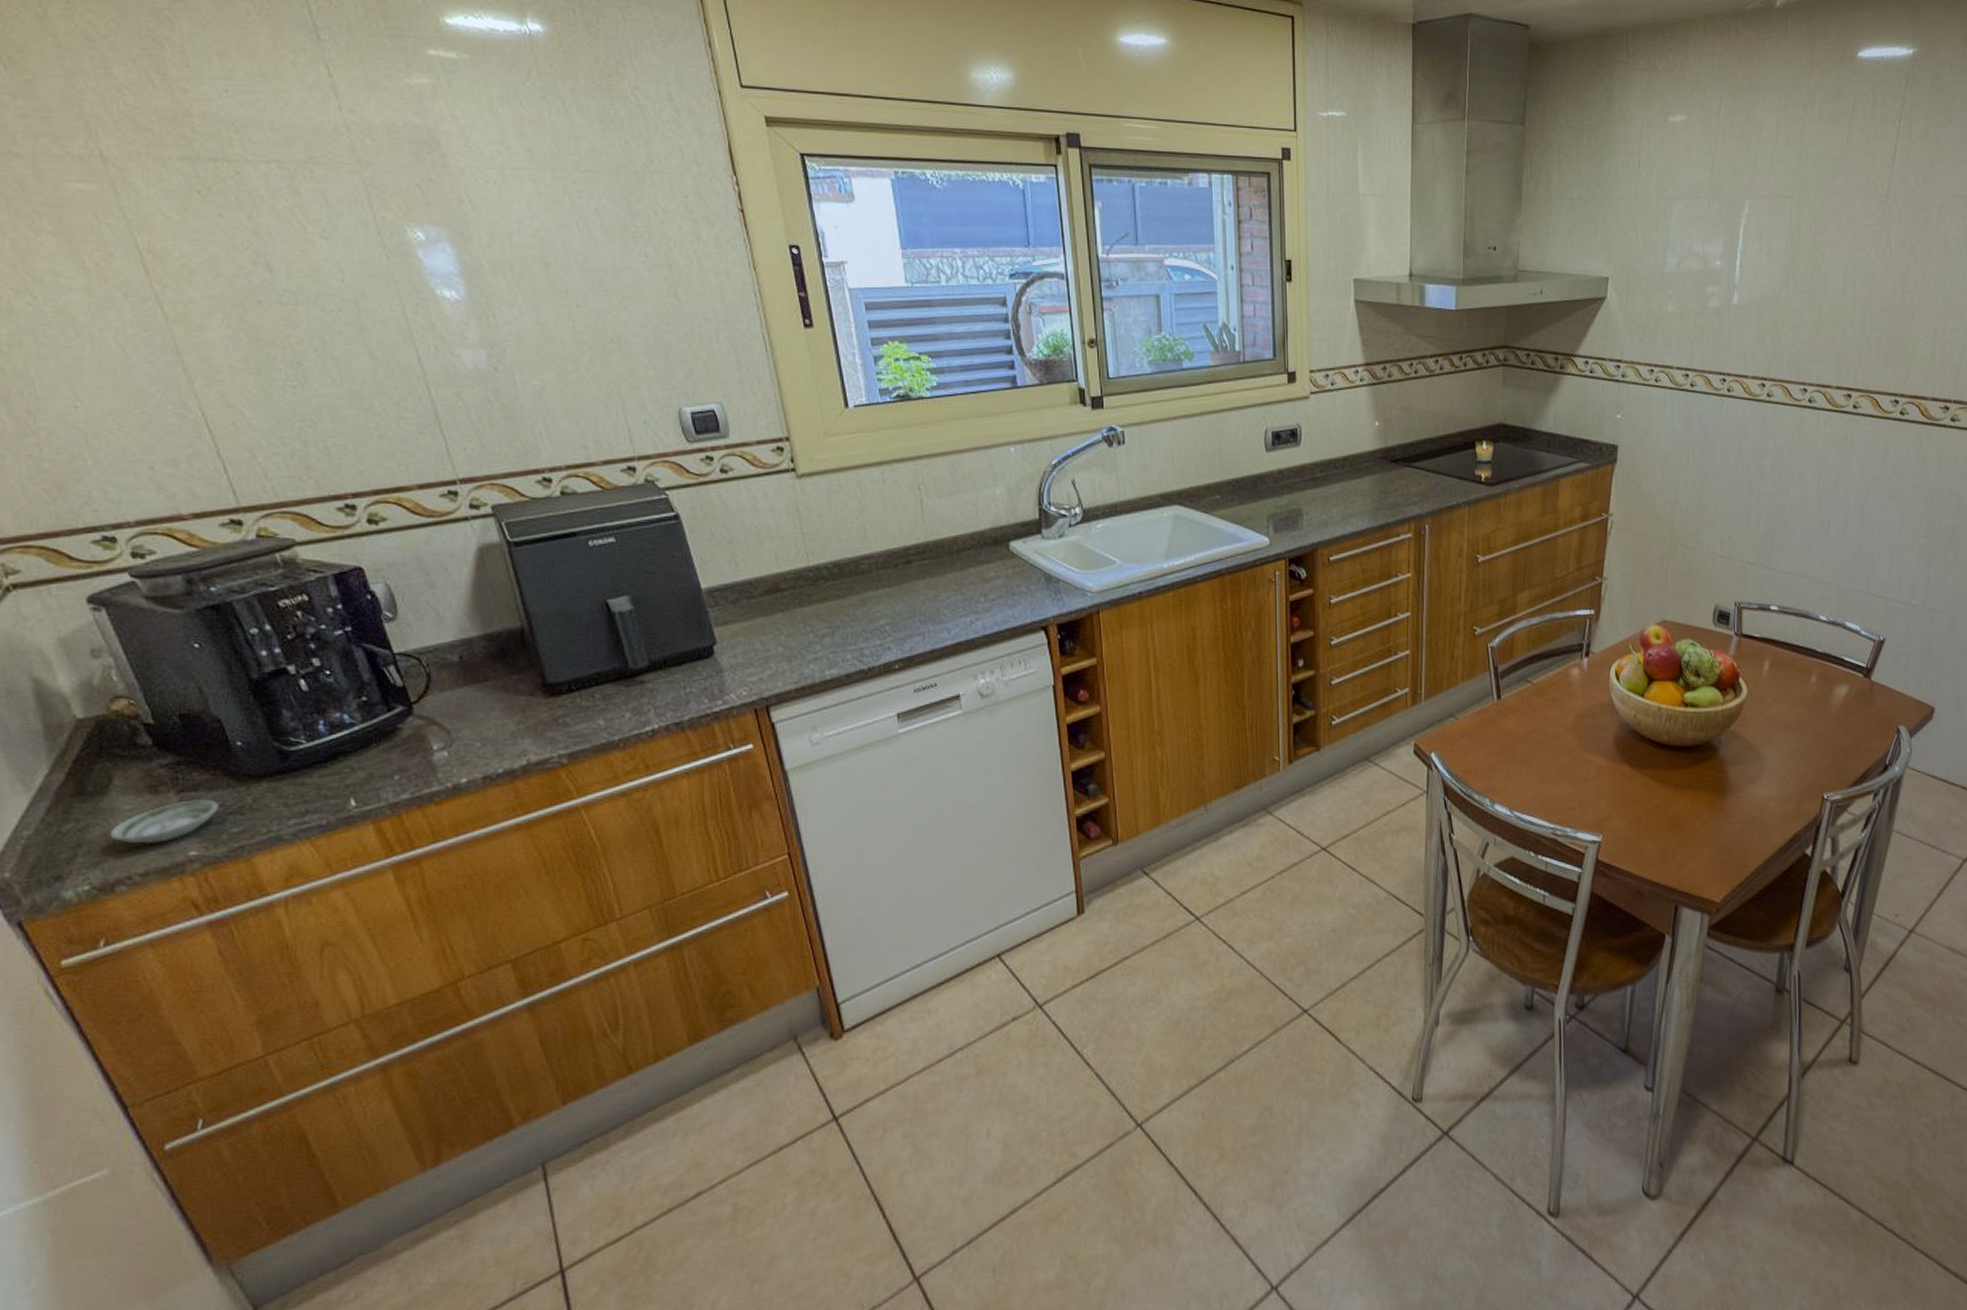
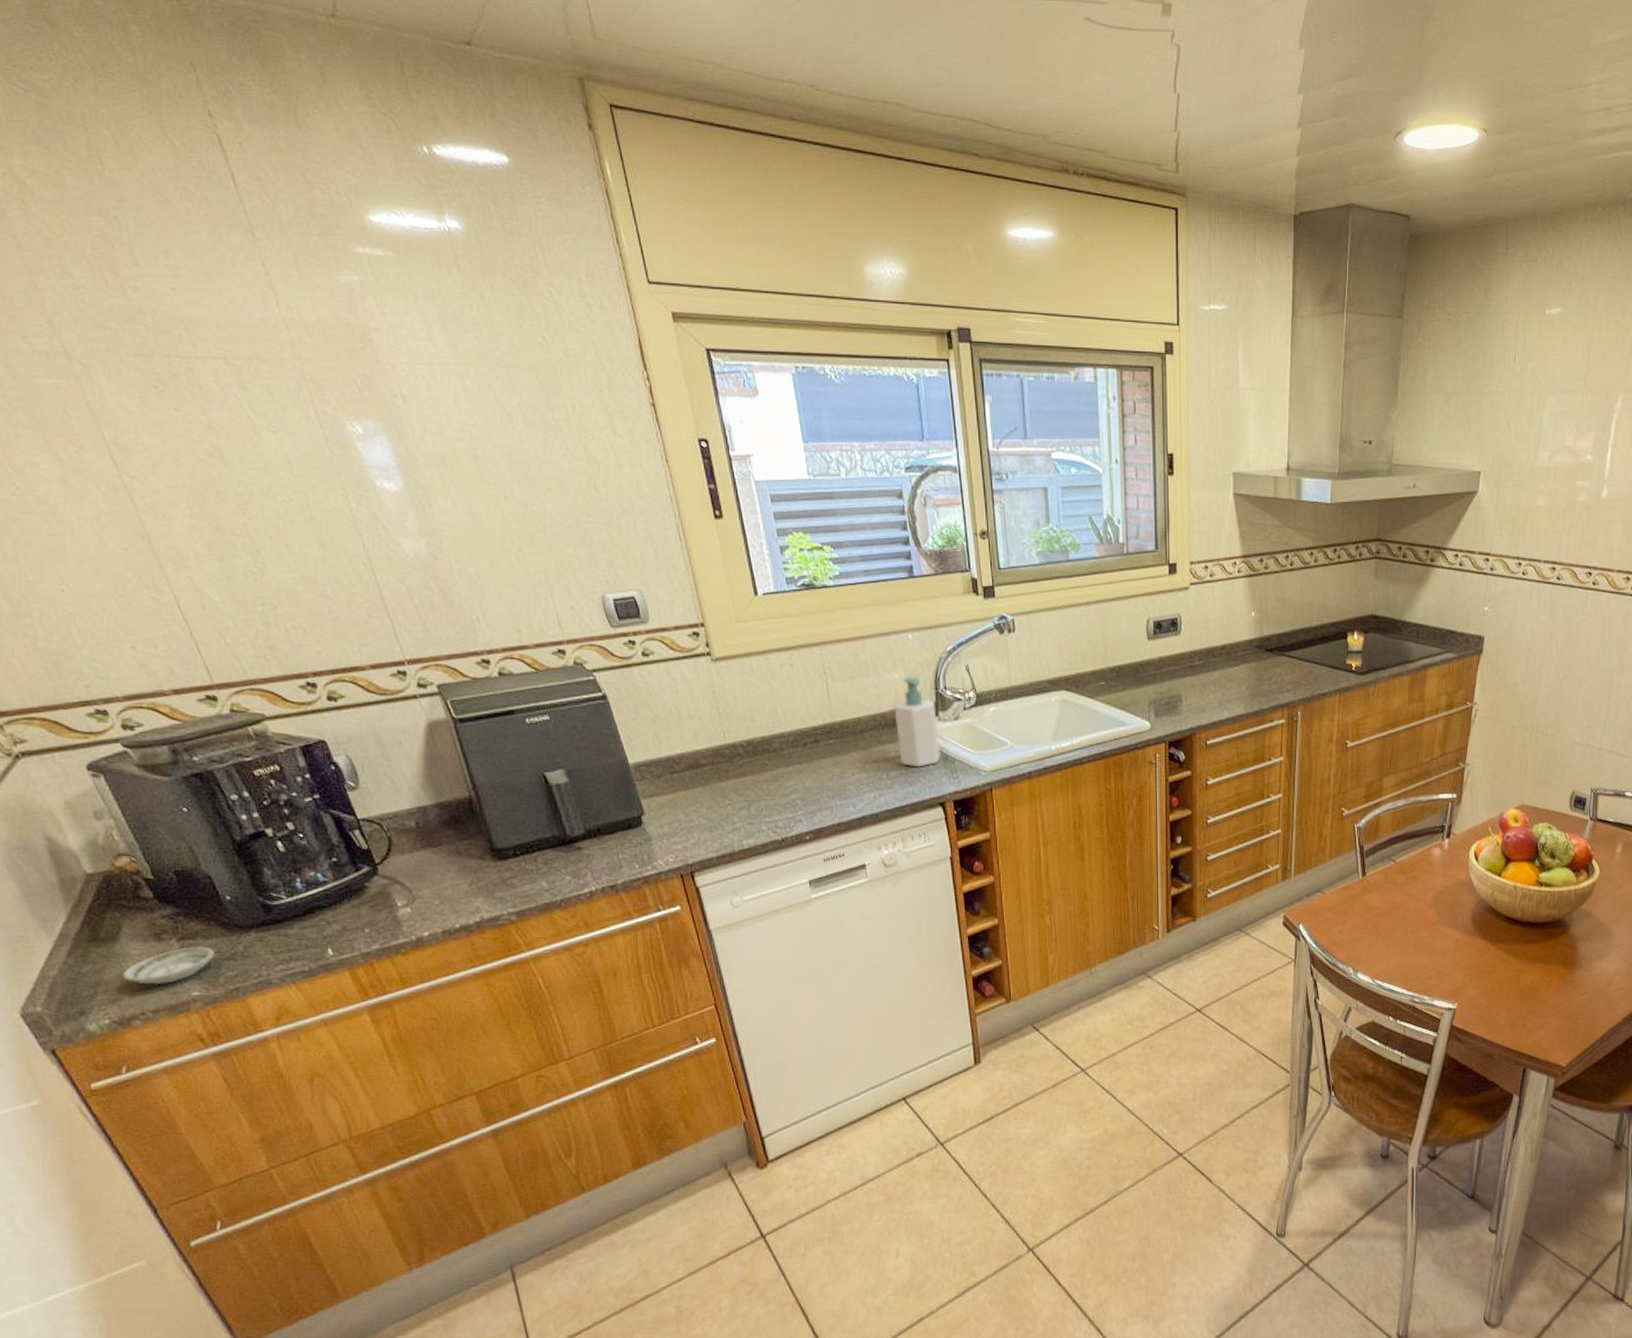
soap bottle: none [994,491,1044,589] -> present [894,676,941,767]

